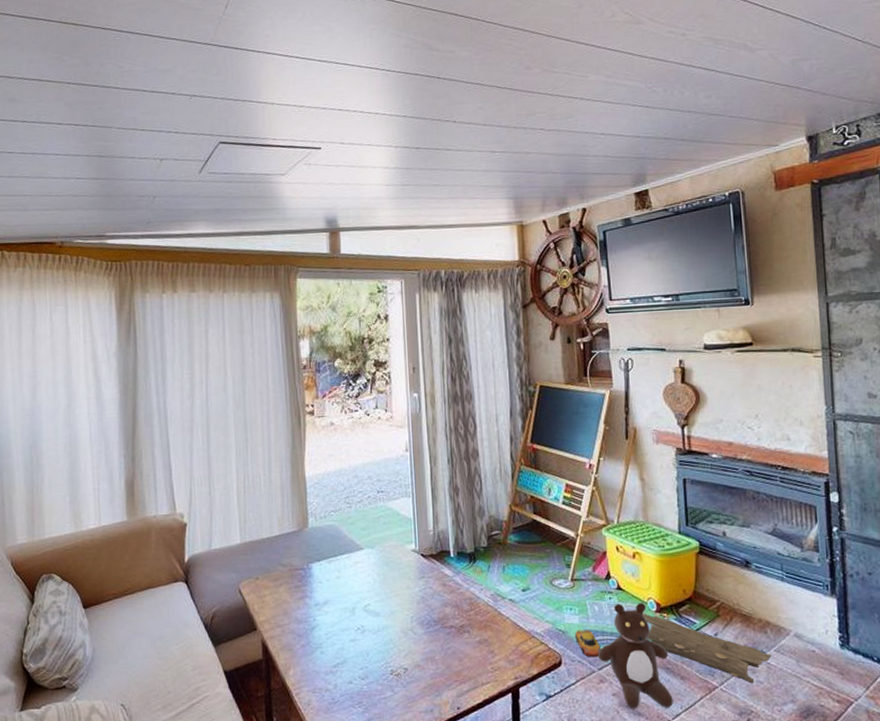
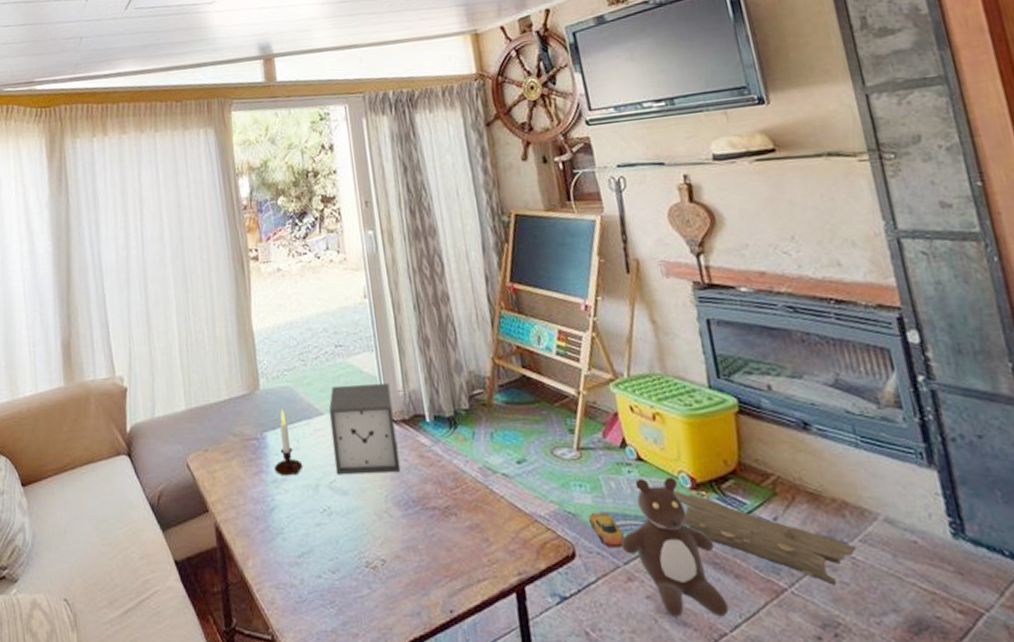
candle: none [317,544,343,601] -> present [274,408,303,476]
clock: none [368,523,426,599] -> present [328,382,401,474]

